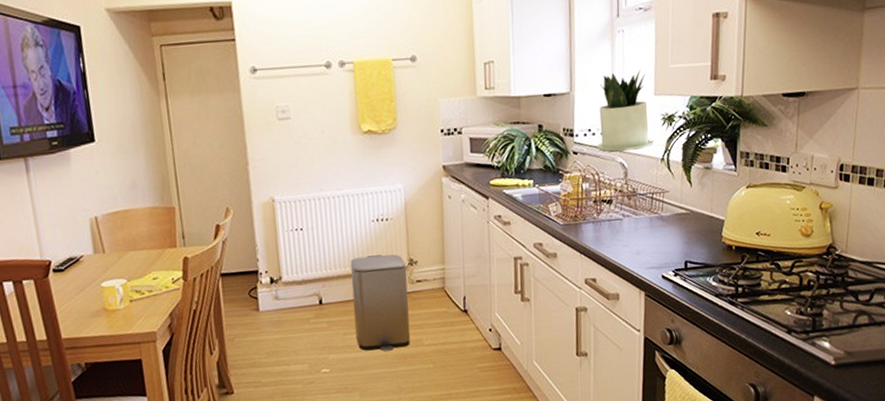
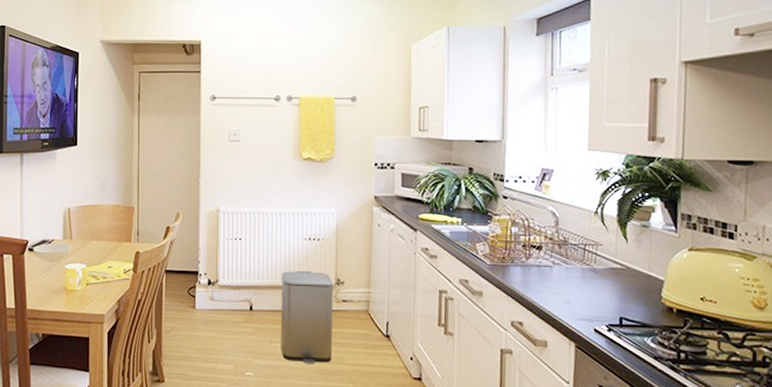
bowl: none [58,257,108,283] -> present [33,242,73,263]
planter: present [596,69,655,152] -> none [527,125,588,201]

